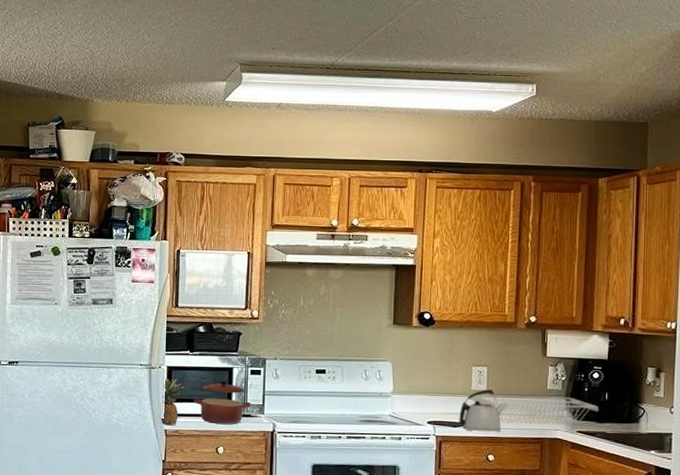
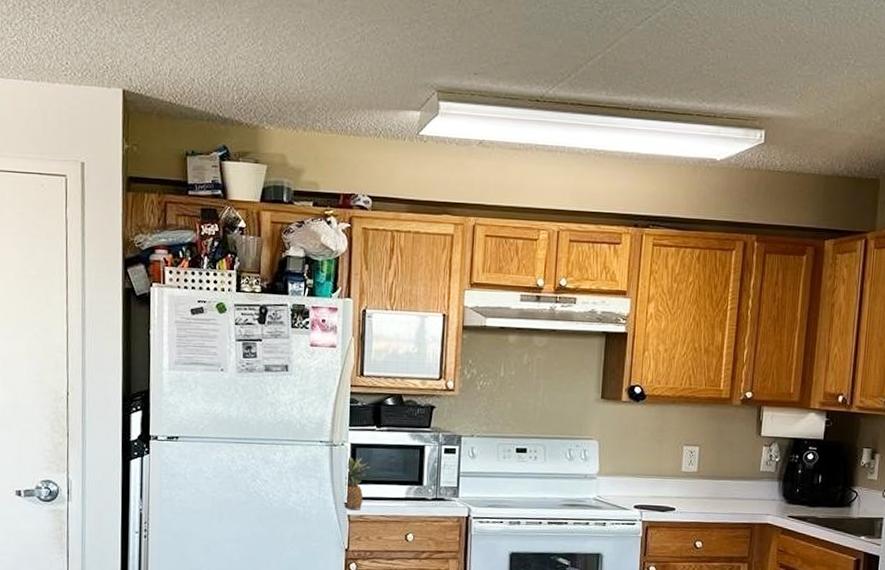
saucepan: present [193,379,252,425] -> none [380,459,445,510]
kettle: present [459,389,508,433] -> none [667,471,719,517]
dish rack: present [470,394,599,425] -> none [679,476,811,510]

